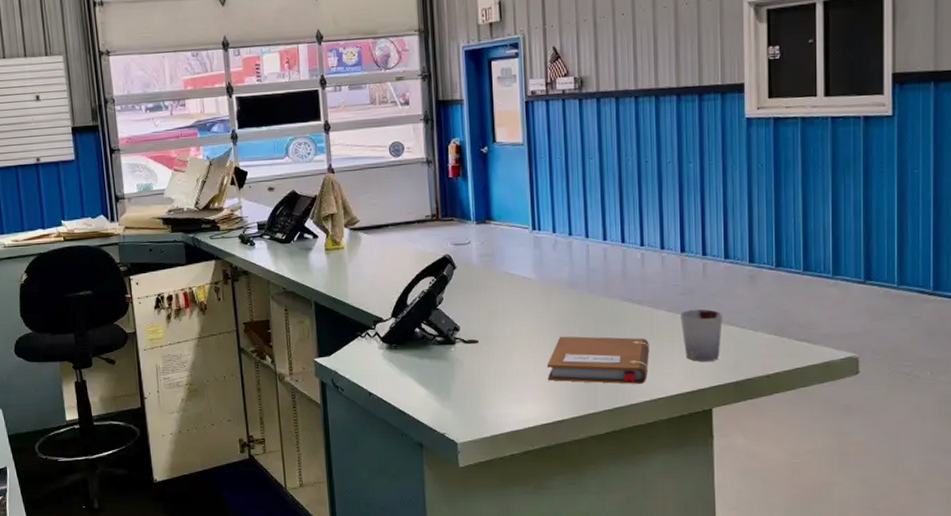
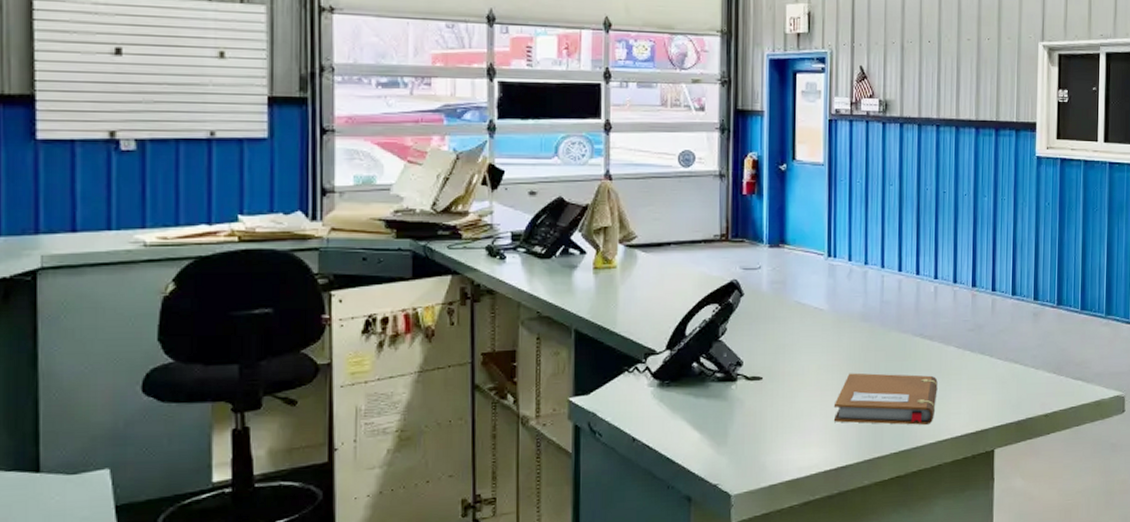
cup: present [680,309,722,362] -> none [969,346,1008,401]

